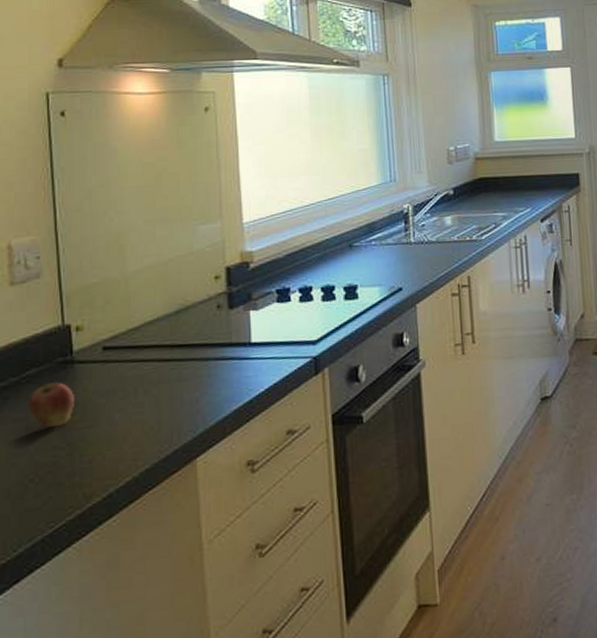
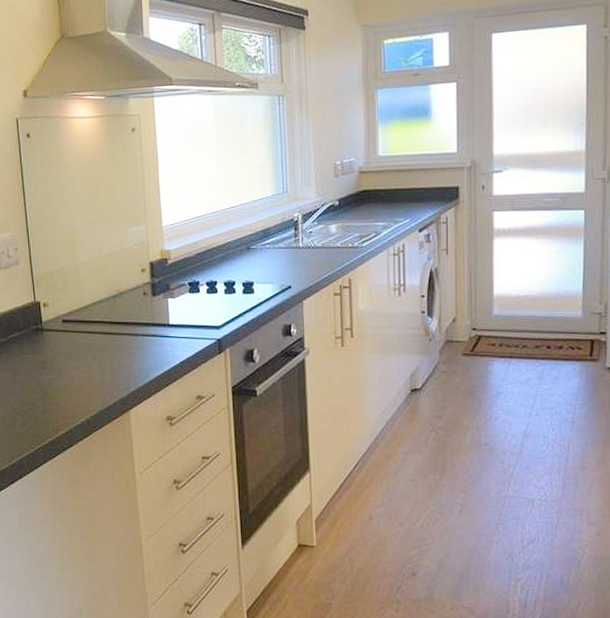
fruit: present [29,382,74,427] -> none [14,343,44,376]

